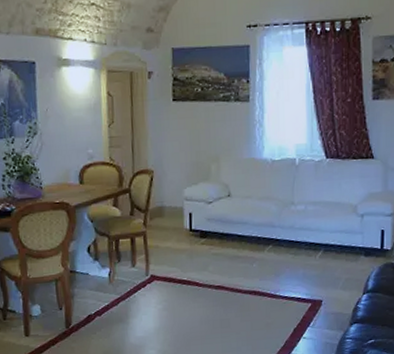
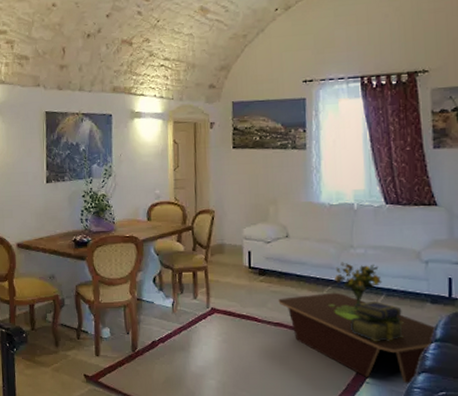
coffee table: none [220,250,370,336] -> present [278,292,438,384]
bouquet: none [269,219,321,277] -> present [328,262,382,320]
stack of books: none [290,257,339,297] -> present [350,300,404,341]

